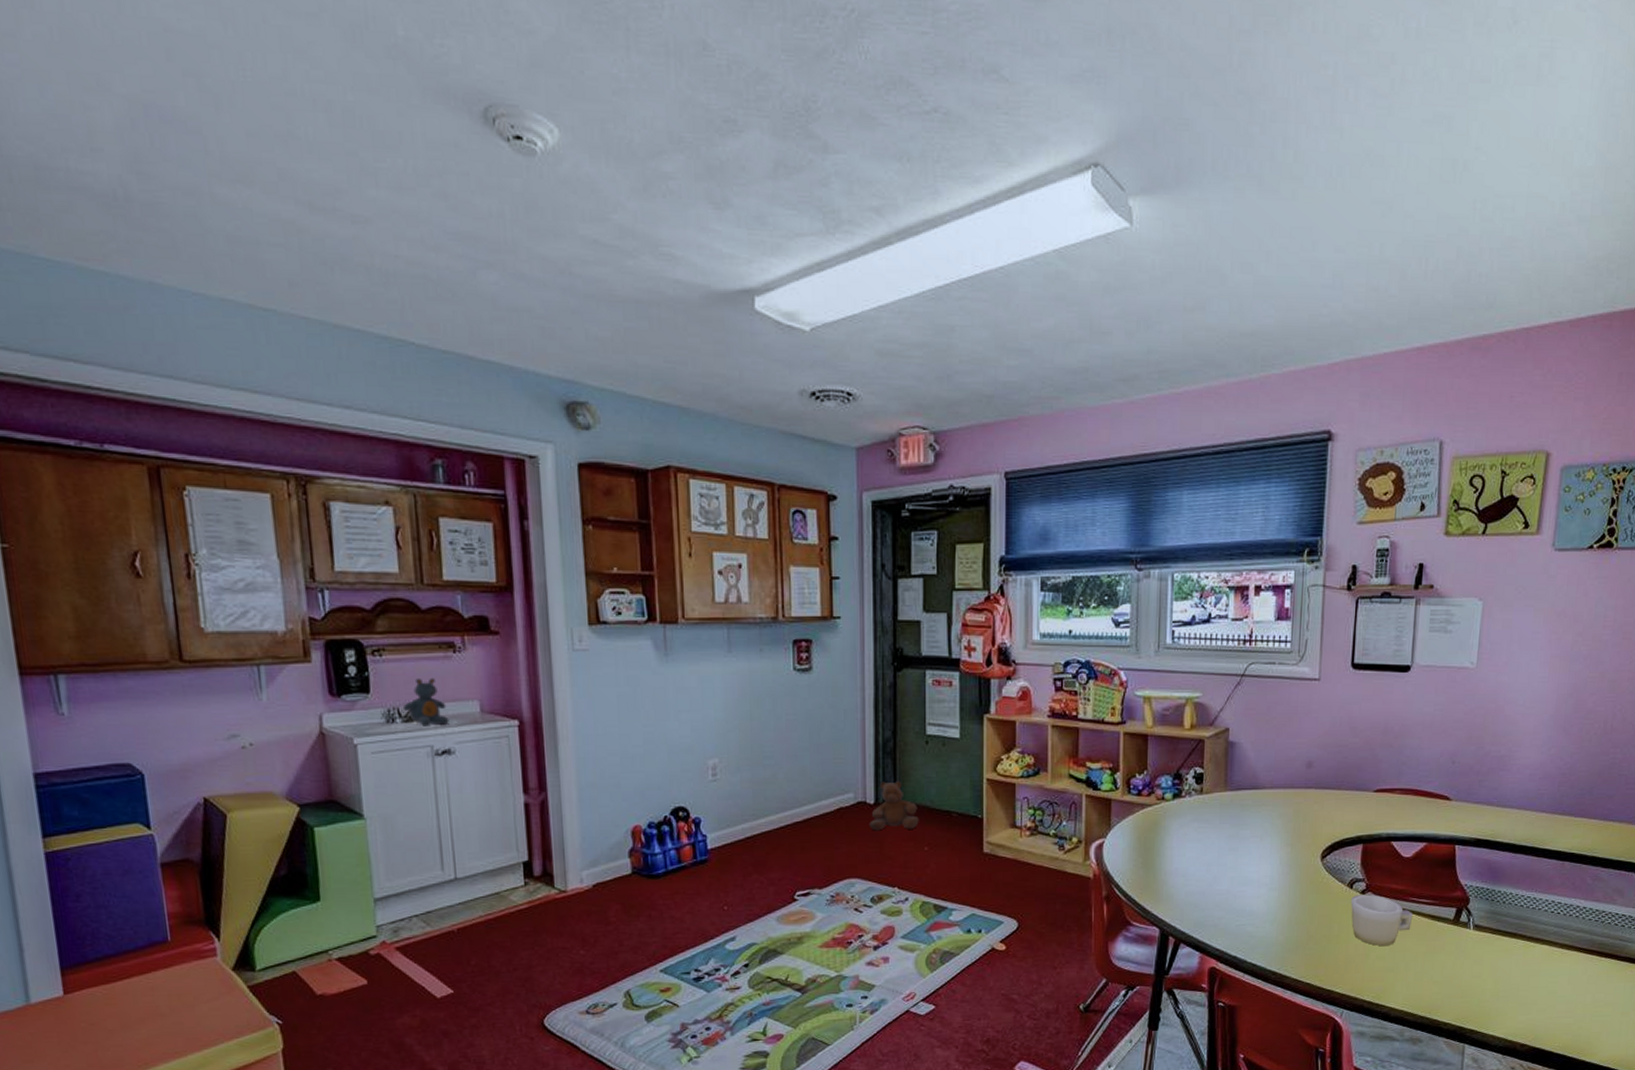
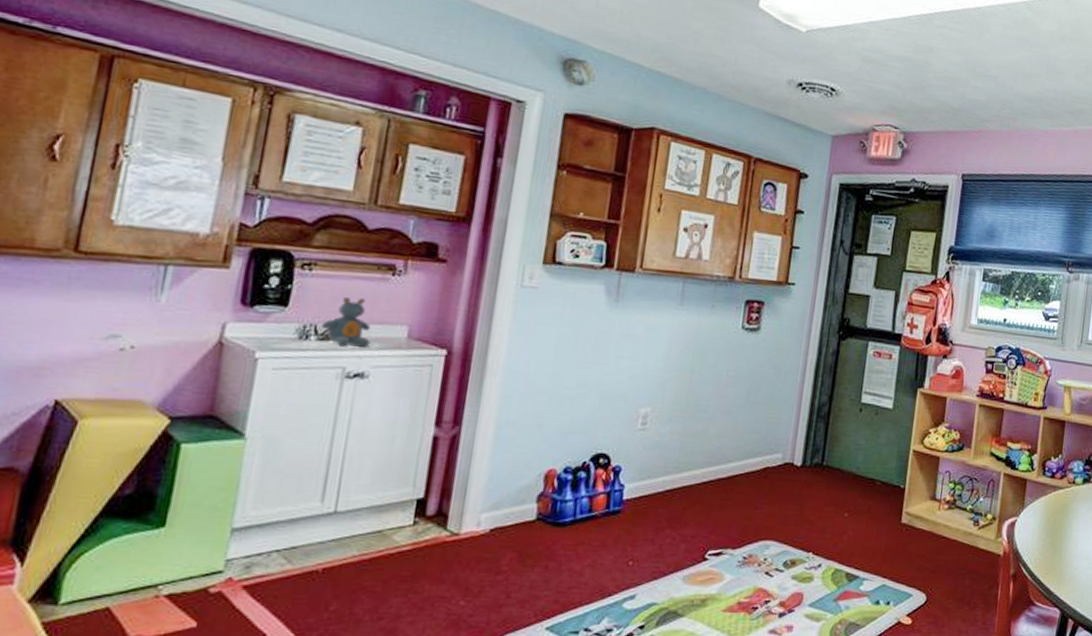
teddy bear: present [870,781,919,831] -> none [793,444,843,494]

